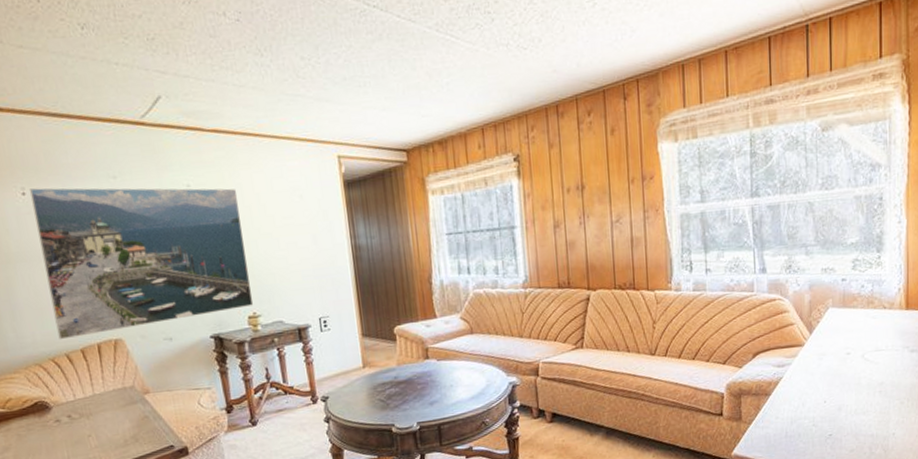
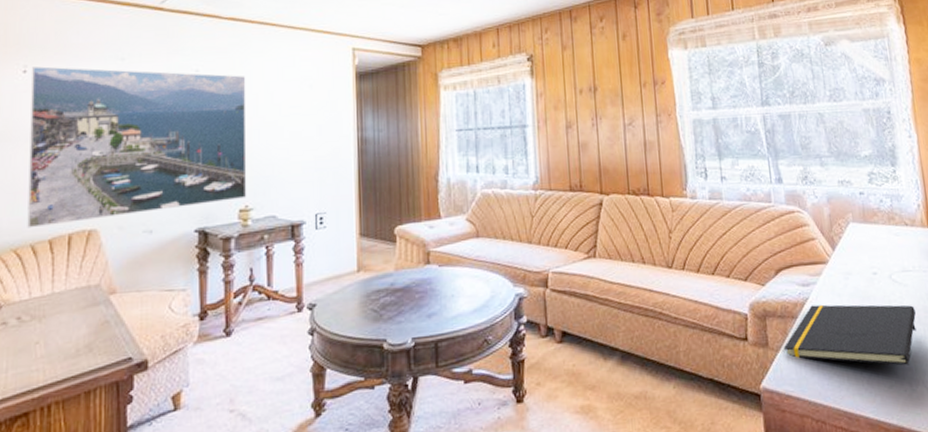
notepad: none [756,380,883,433] -> present [784,304,916,366]

